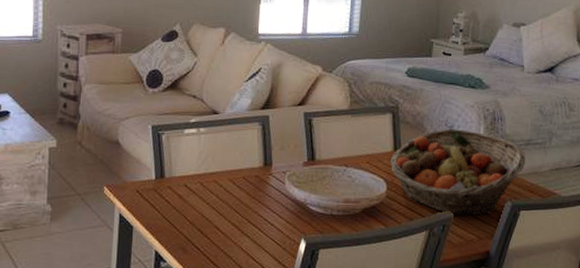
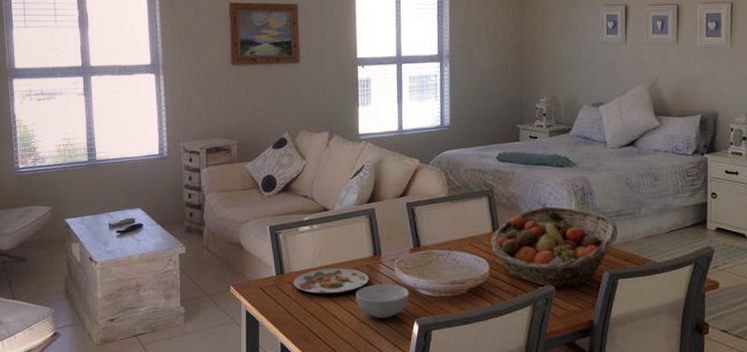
plate: none [174,176,257,203] -> present [293,268,369,294]
cereal bowl: none [241,196,299,233] -> present [356,283,410,318]

